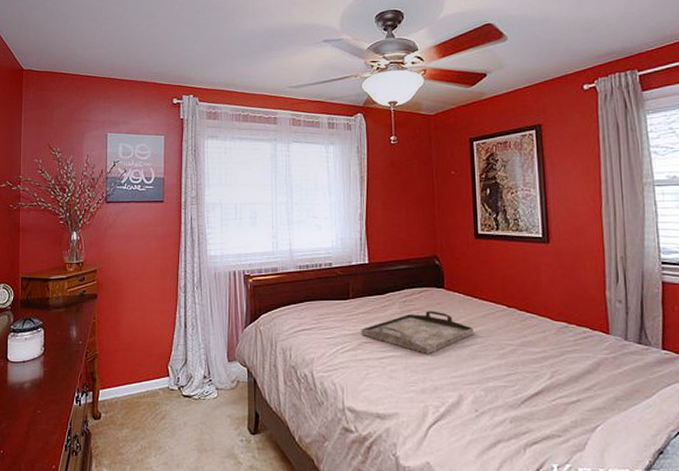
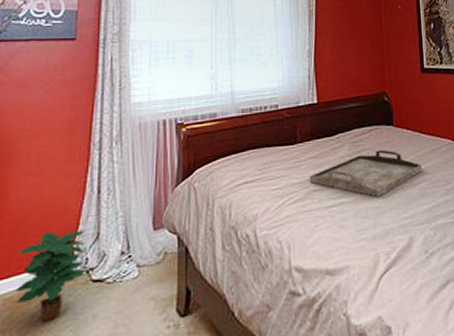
potted plant: none [129,354,179,422] -> present [15,230,87,322]

